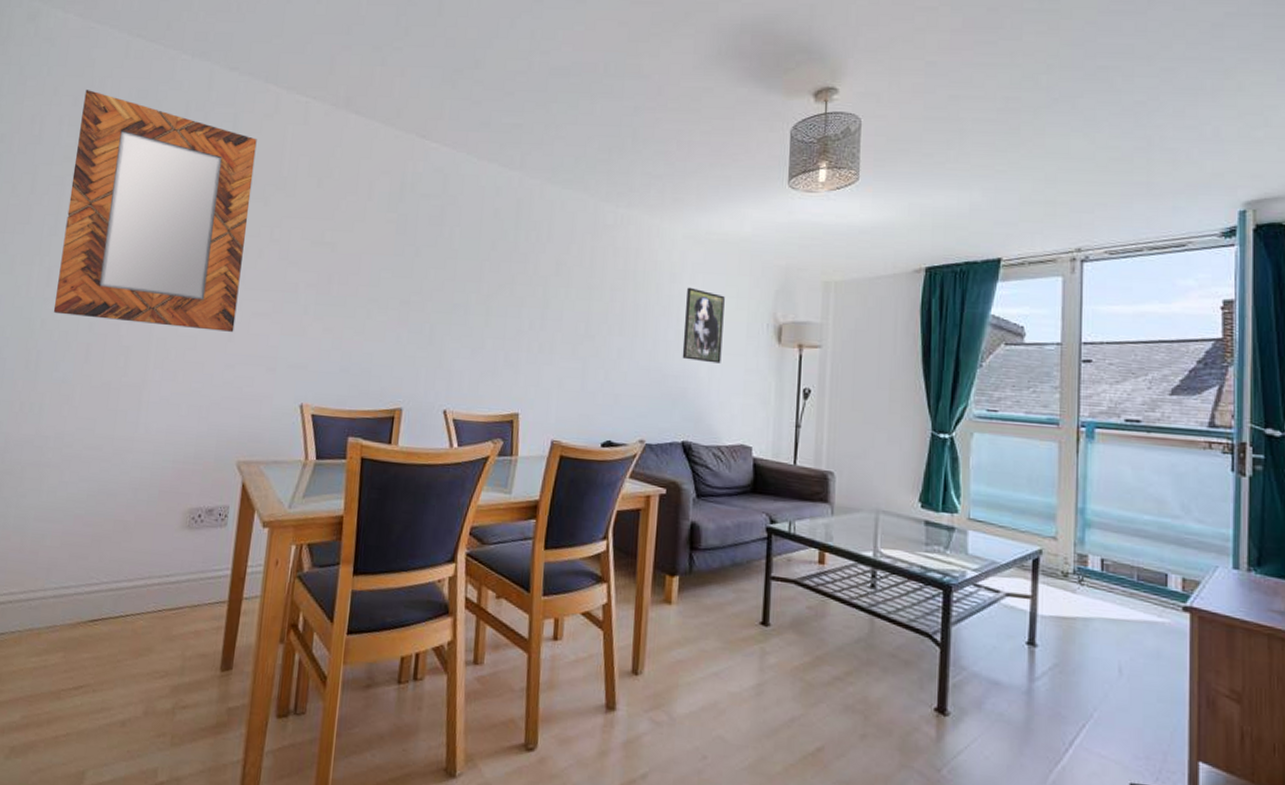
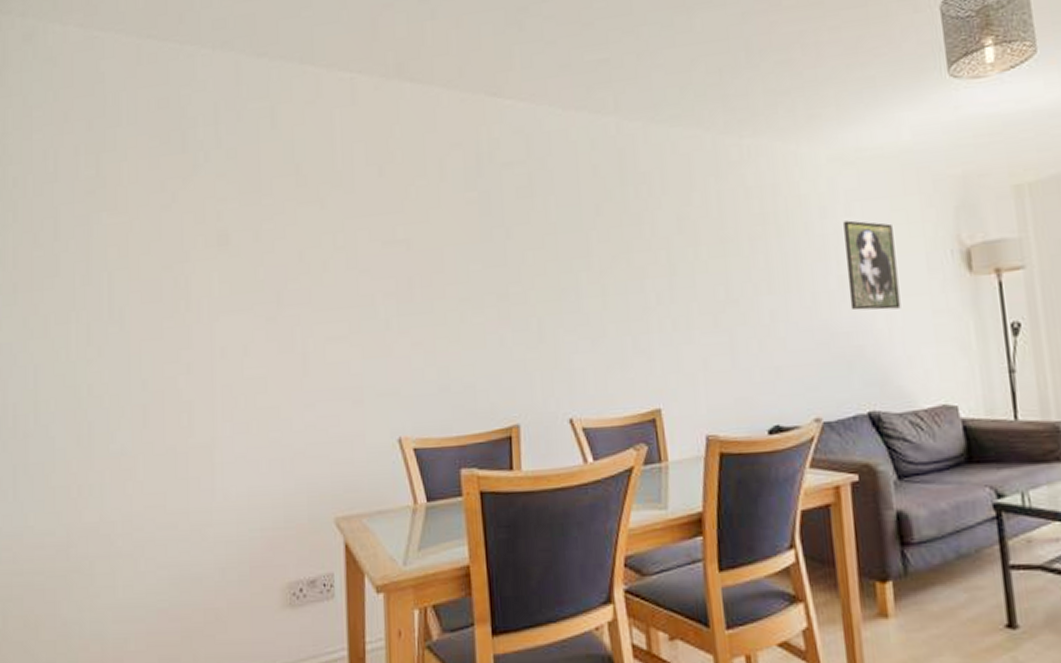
home mirror: present [53,90,257,332] -> none [98,109,308,376]

